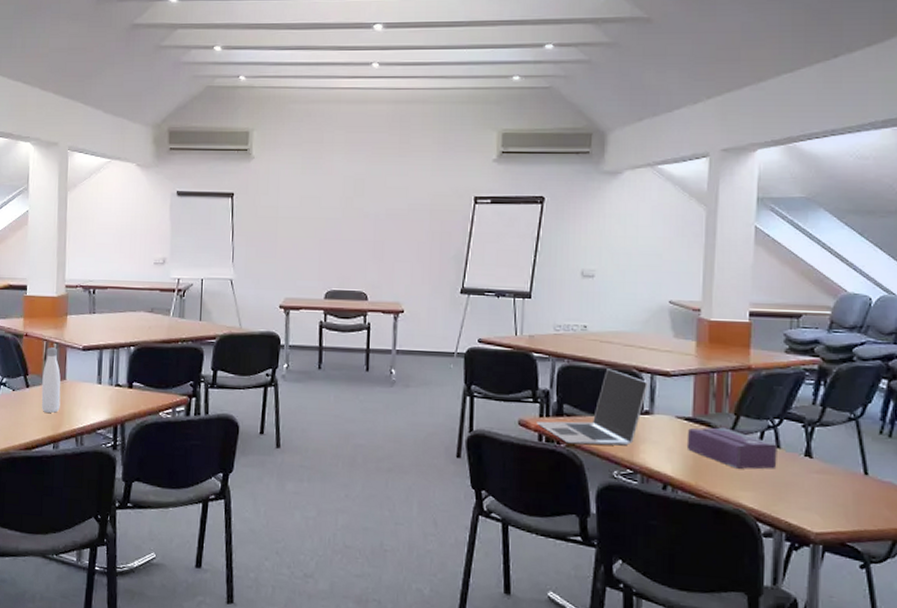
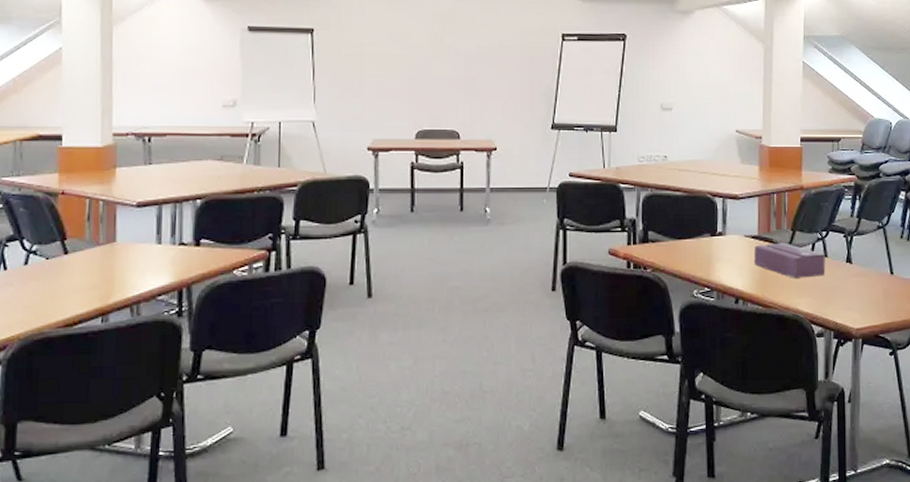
water bottle: present [41,347,61,413] -> none [84,206,110,281]
laptop: present [536,369,649,446] -> none [625,195,721,268]

